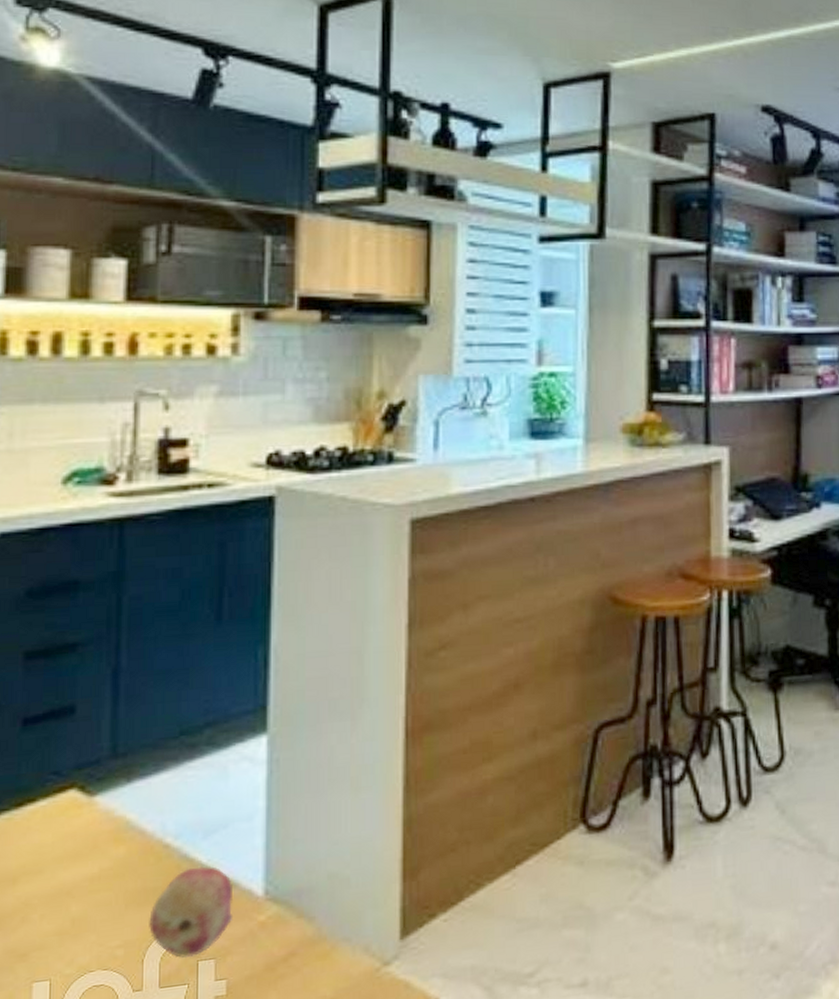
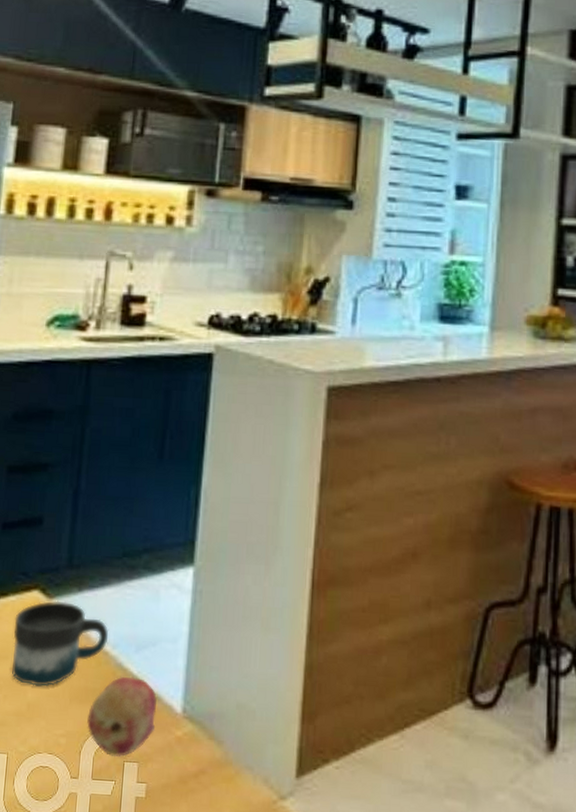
mug: none [47,796,169,899] -> present [12,600,109,687]

